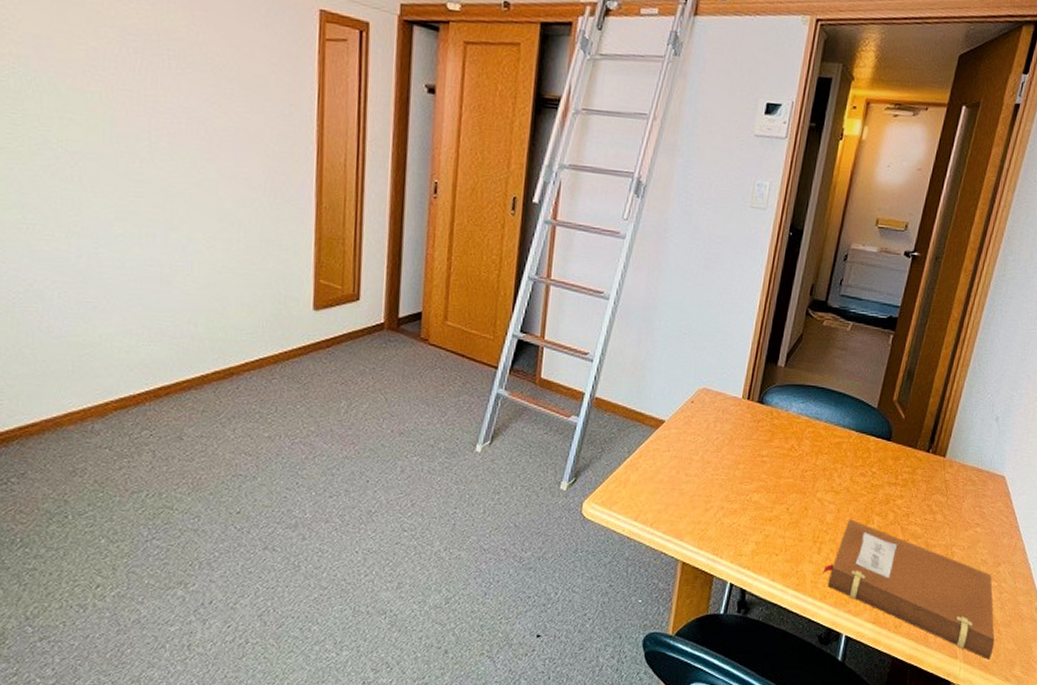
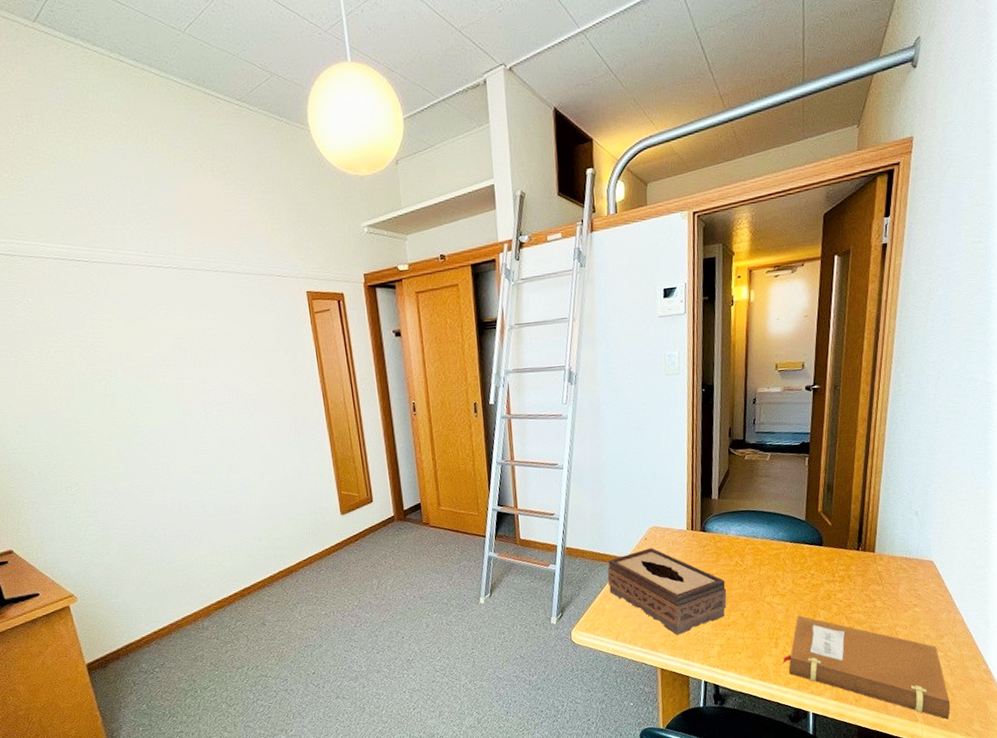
tissue box: none [638,413,775,524] -> present [607,548,727,635]

